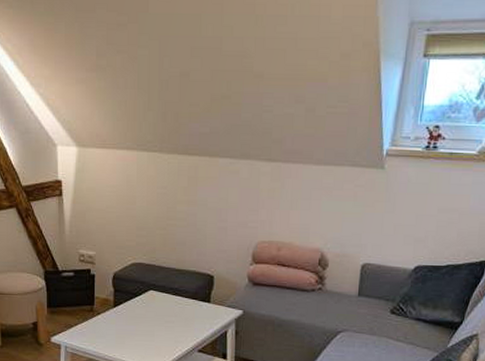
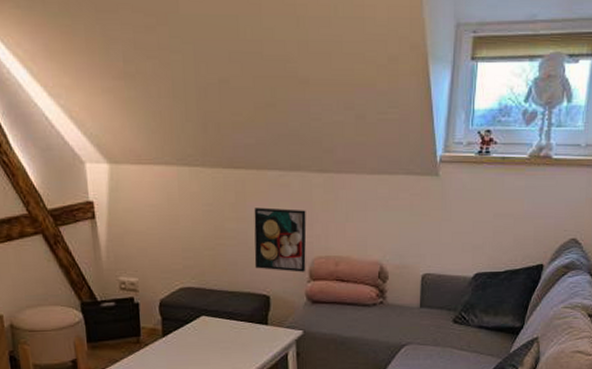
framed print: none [201,192,253,255] -> present [254,207,307,272]

